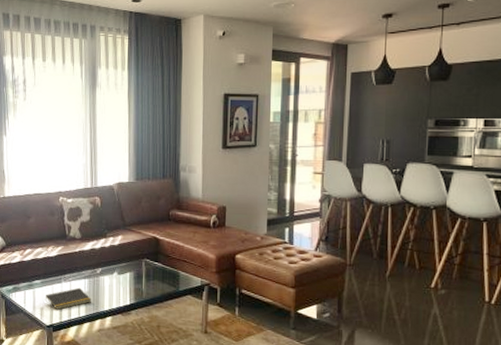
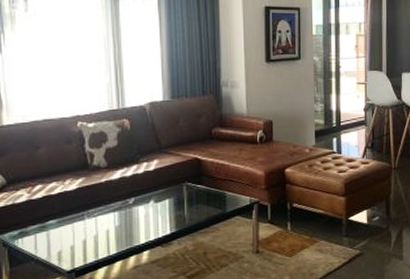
notepad: present [45,287,91,310] -> none [63,222,123,251]

